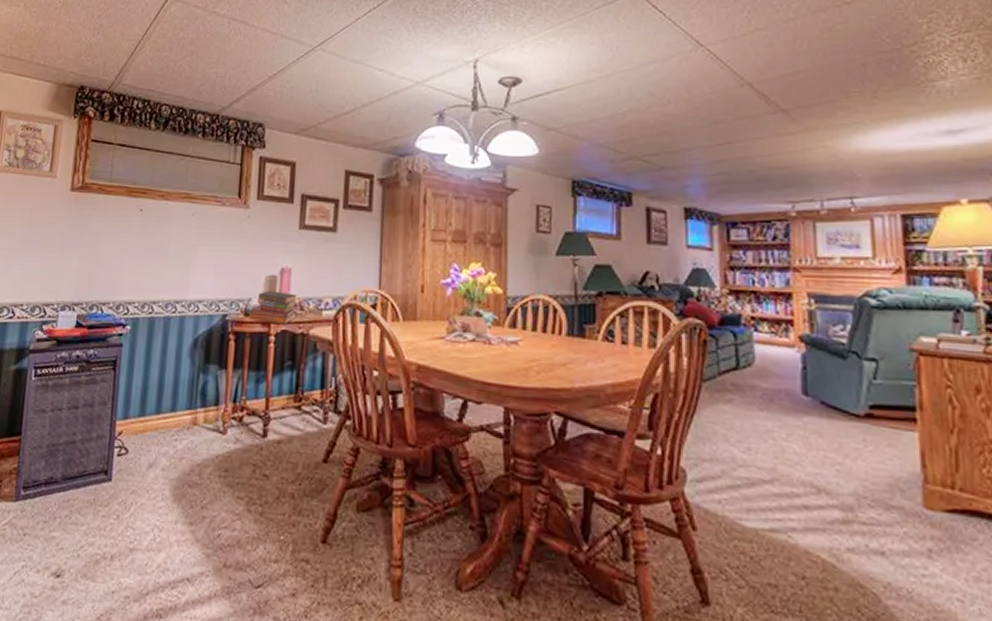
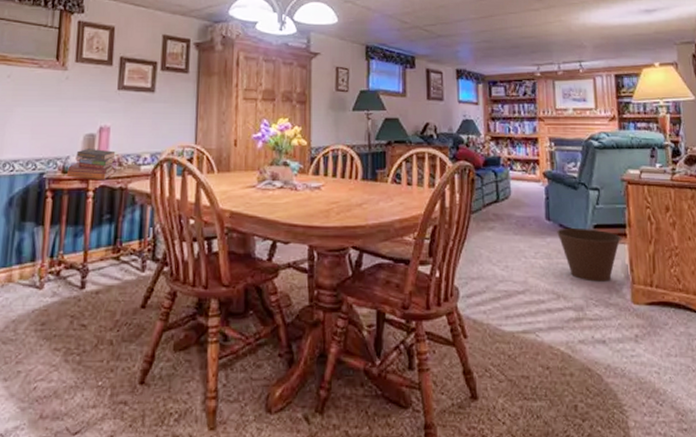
basket: none [817,406,910,478] -> present [557,227,622,282]

